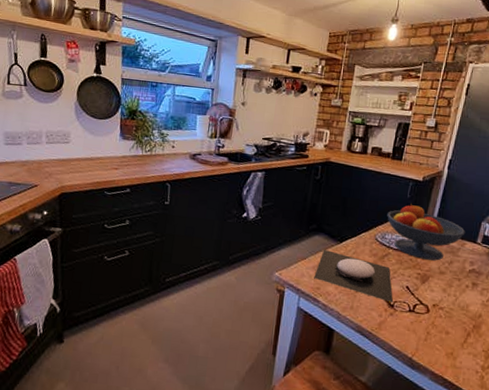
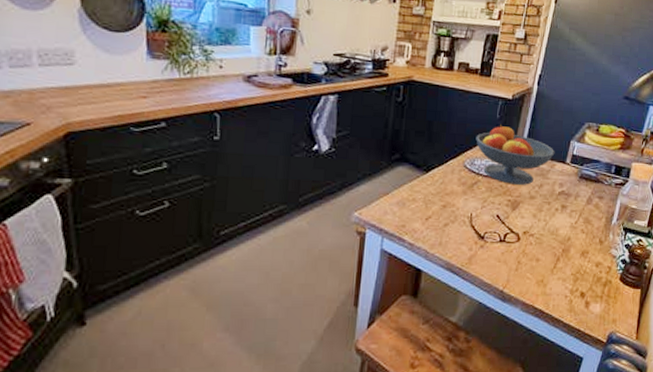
plate: present [314,250,393,303] -> none [398,182,483,235]

